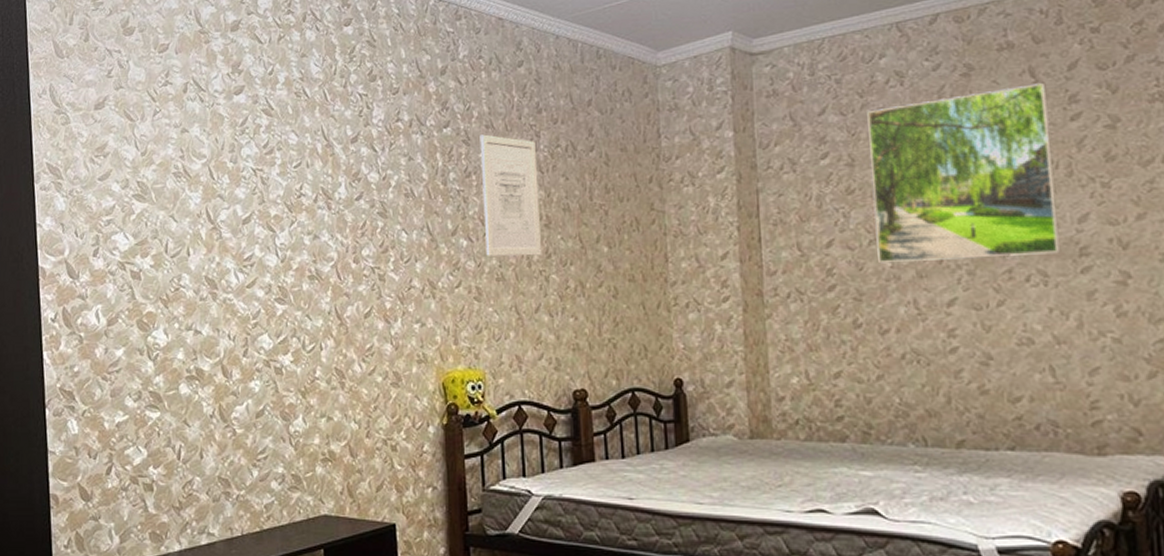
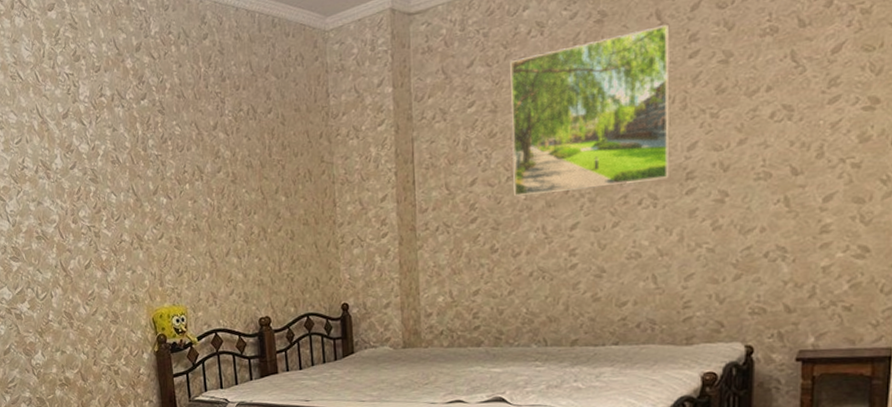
wall art: present [480,134,542,257] -> none [173,103,230,211]

